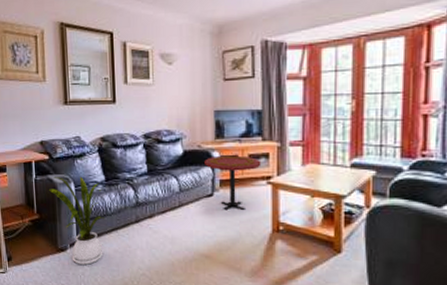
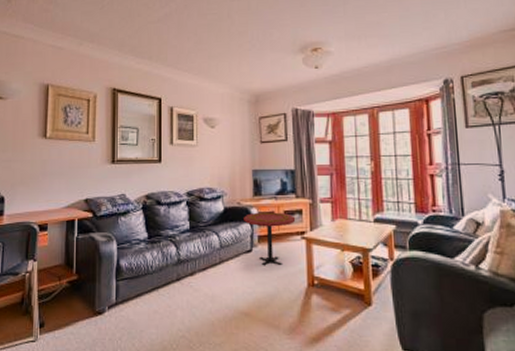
house plant: present [49,176,104,265] -> none [91,234,145,328]

